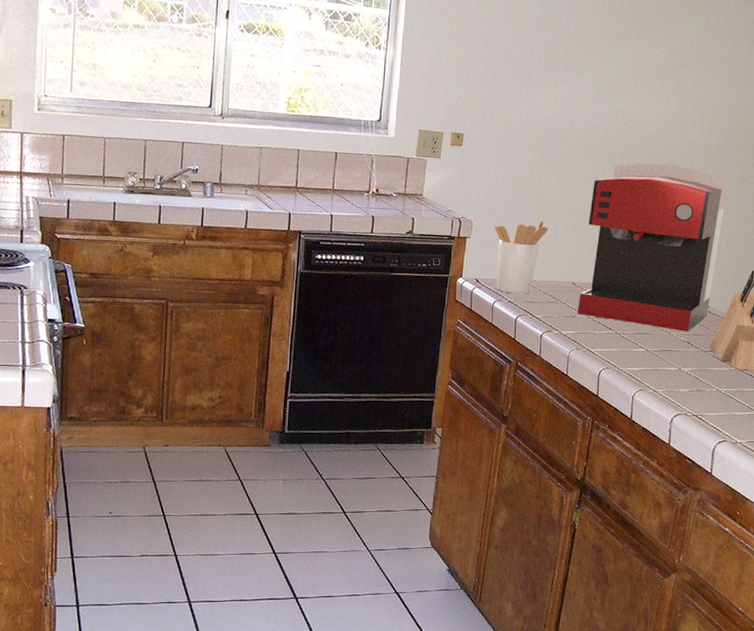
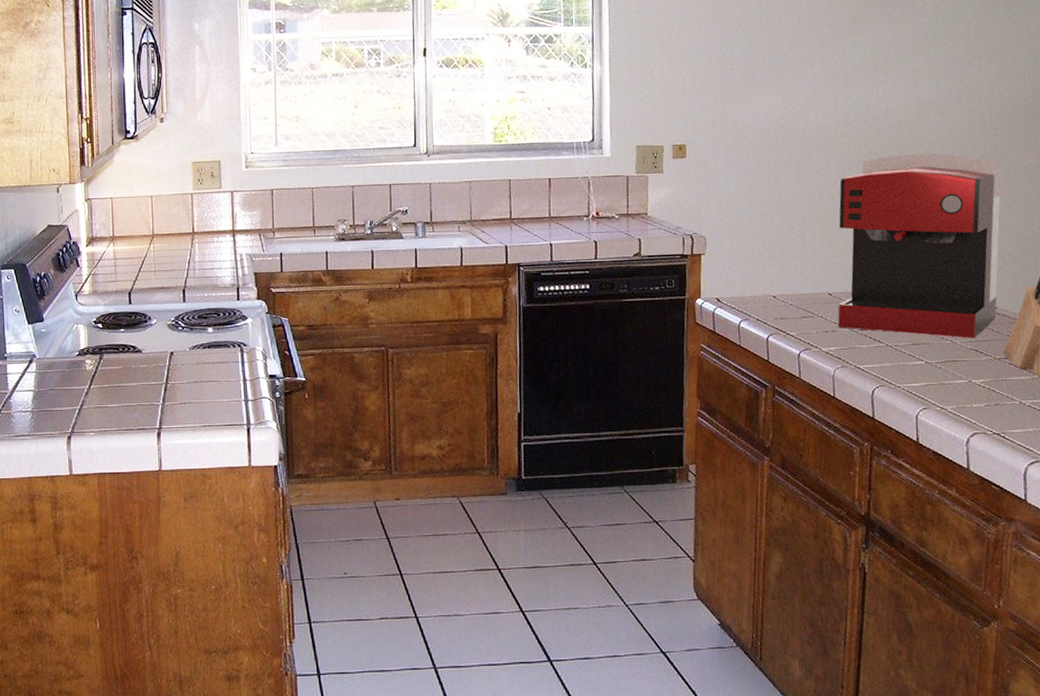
utensil holder: present [494,219,549,294] -> none [731,227,794,311]

